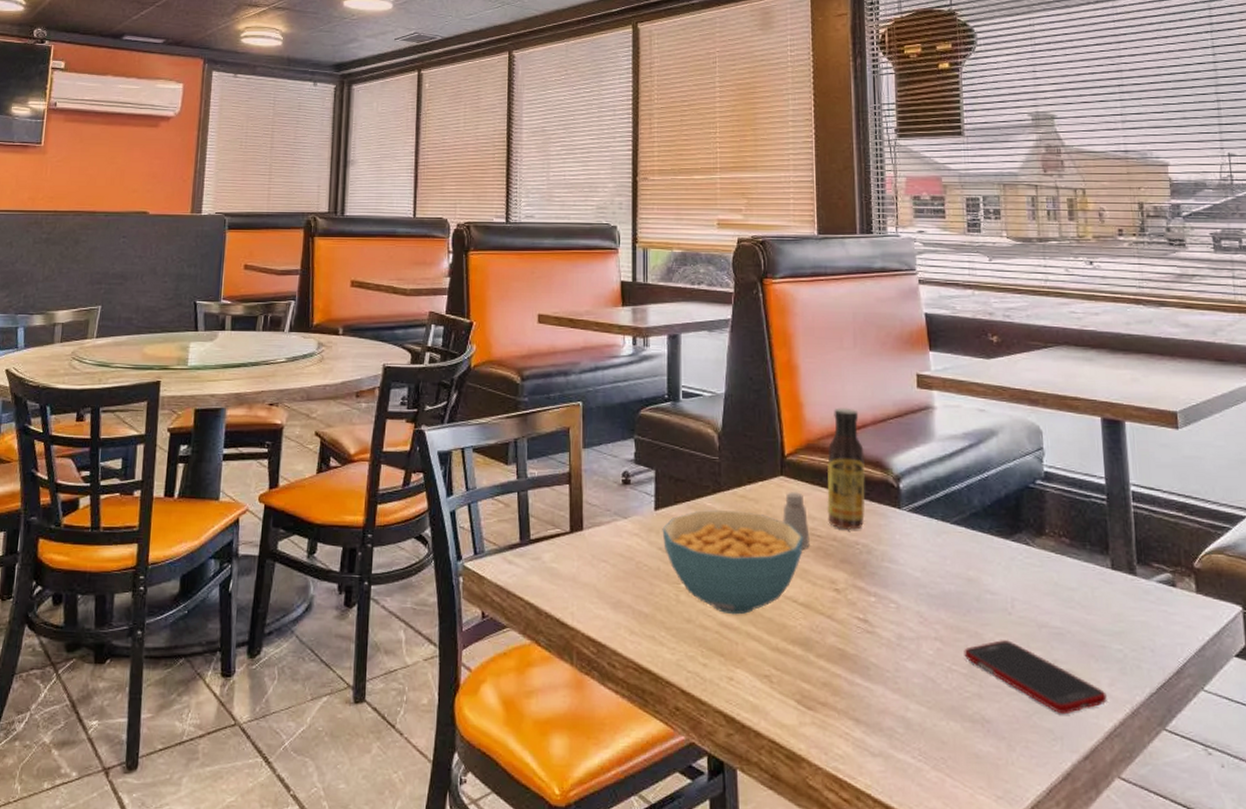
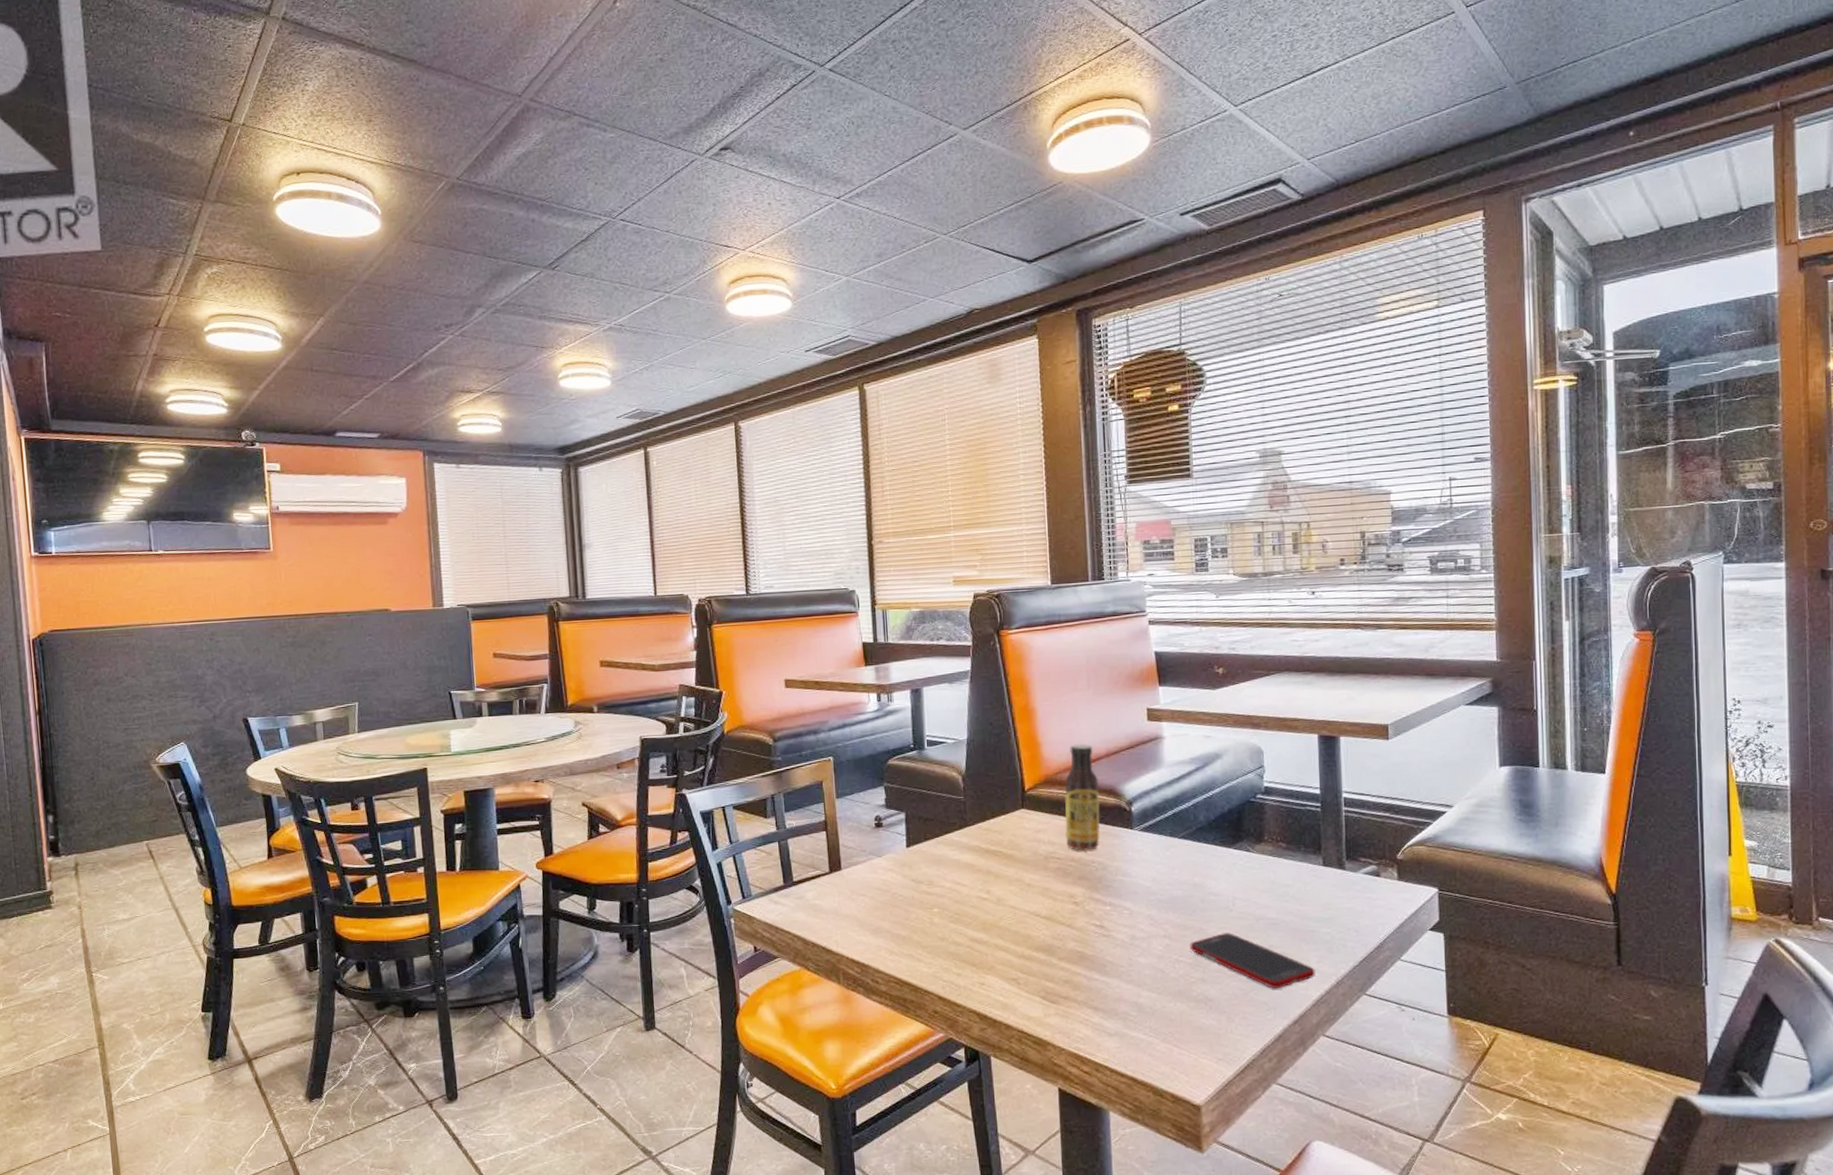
cereal bowl: present [662,510,803,615] -> none [914,842,1044,931]
saltshaker: present [783,491,810,548] -> none [1024,821,1050,870]

